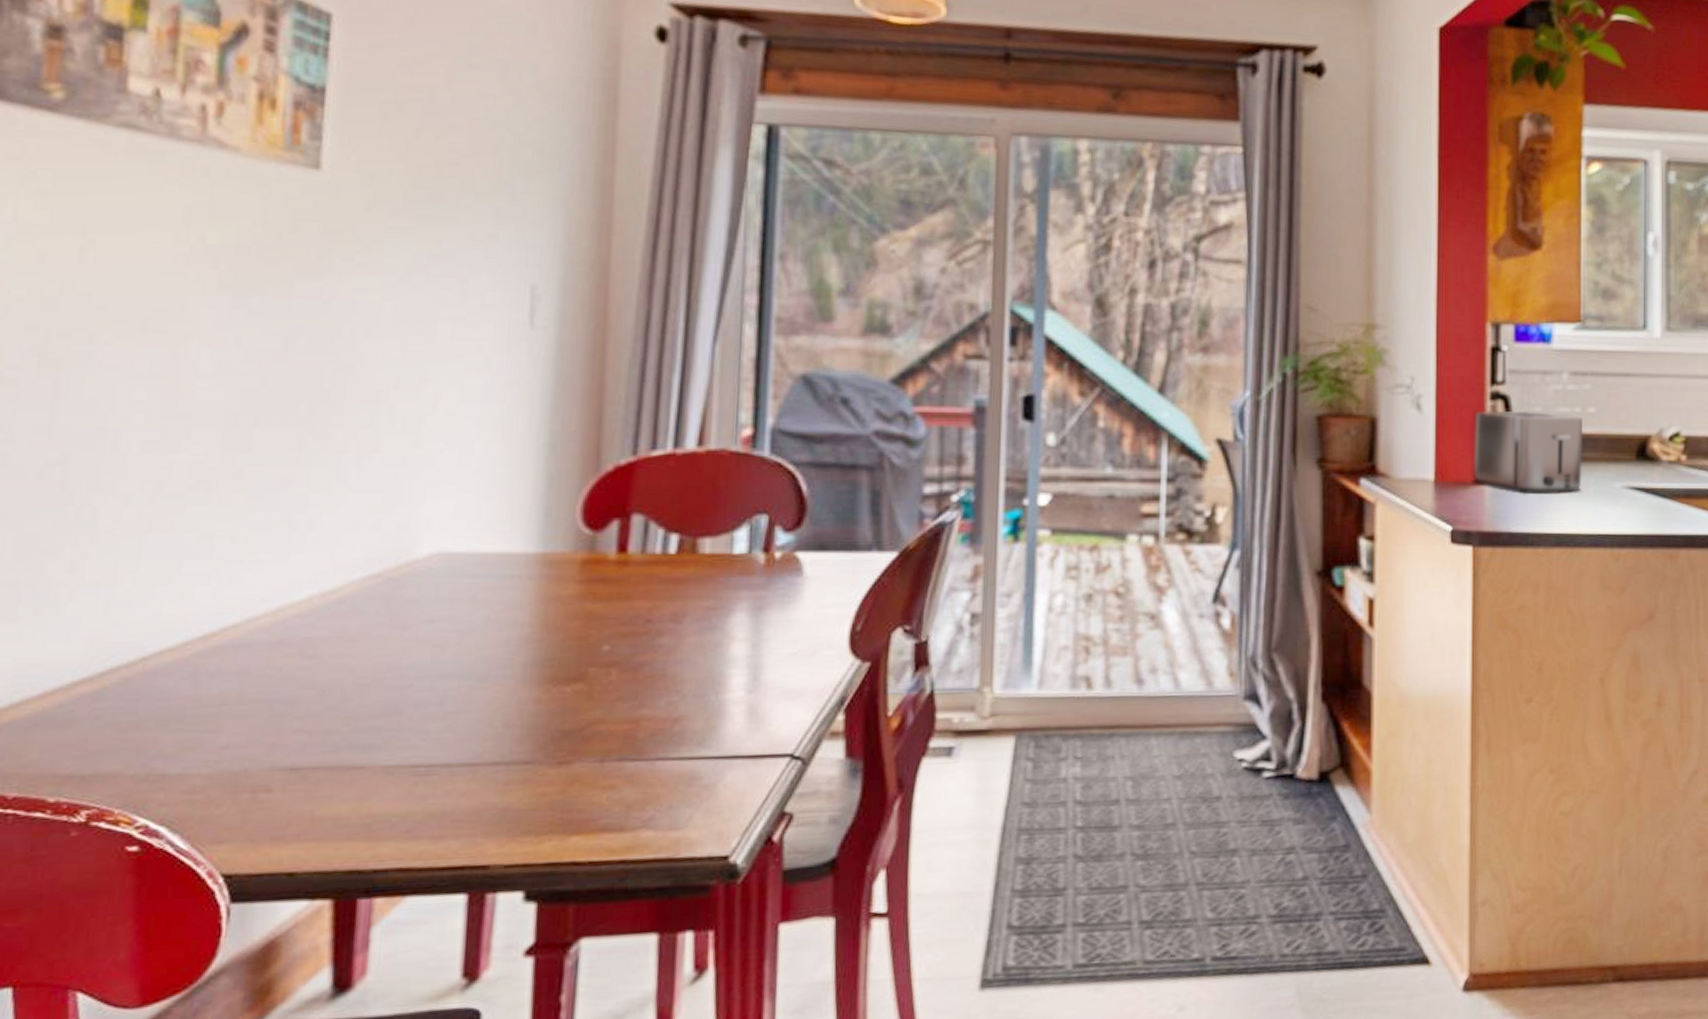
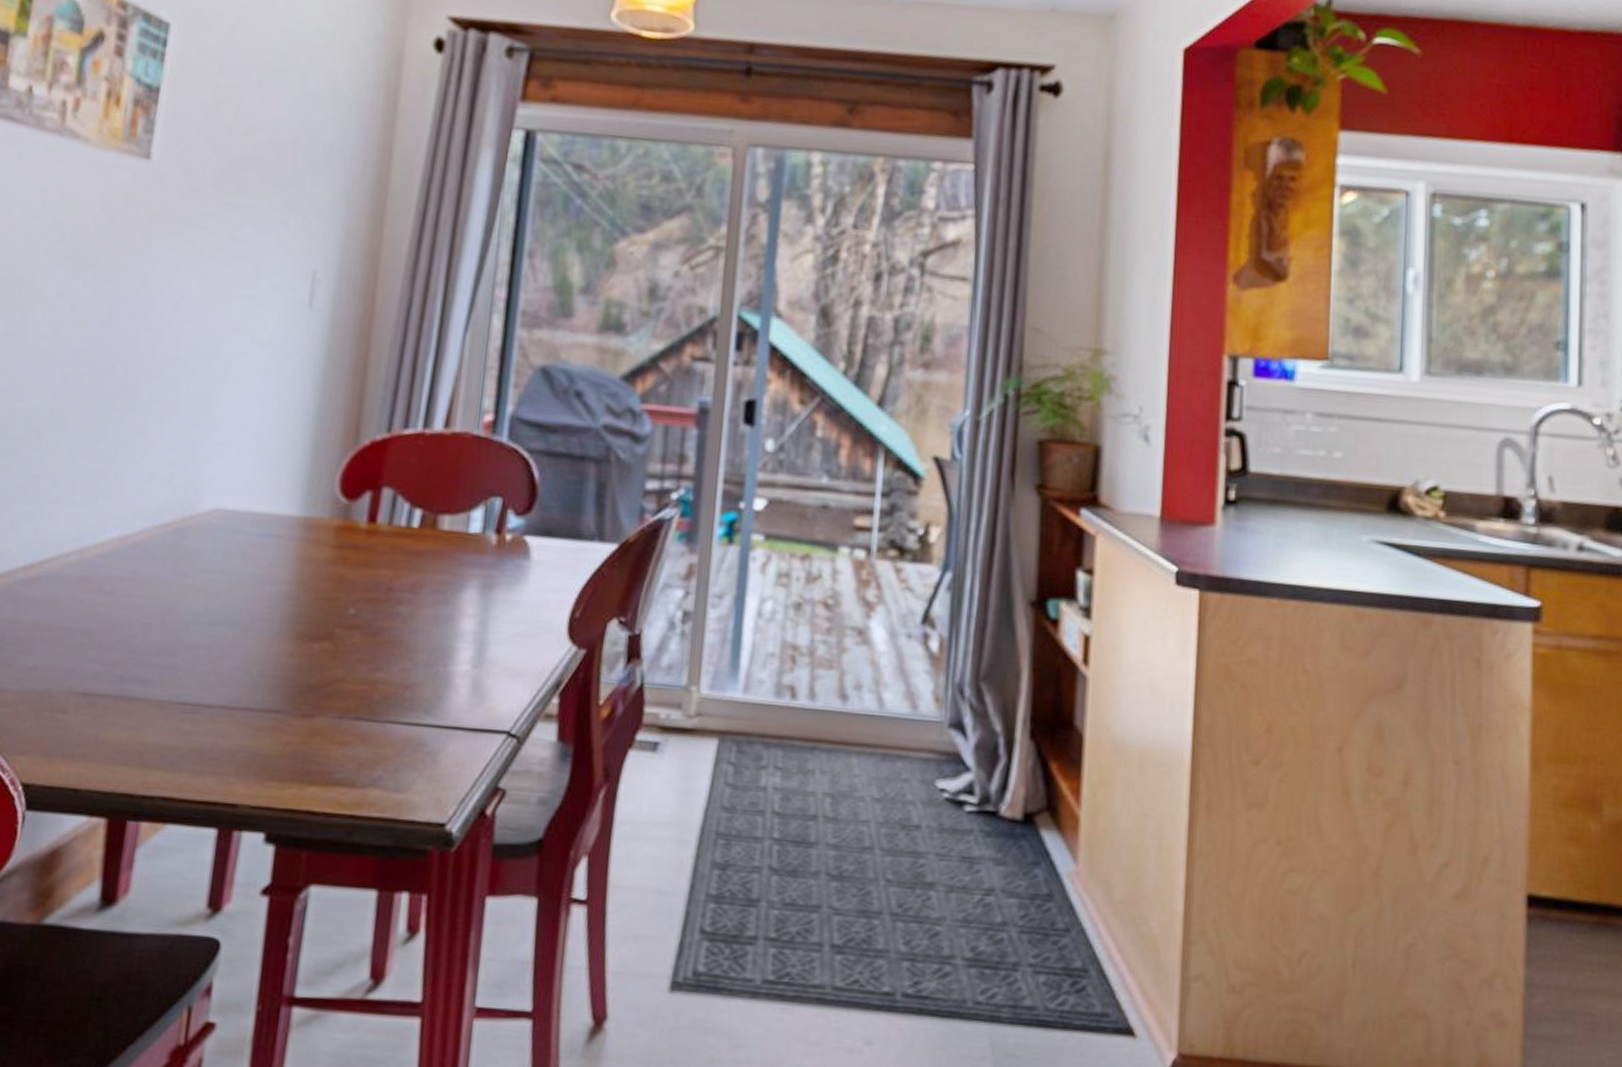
toaster: present [1472,410,1583,493] -> none [1201,447,1327,542]

